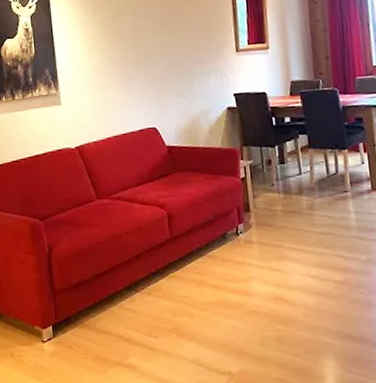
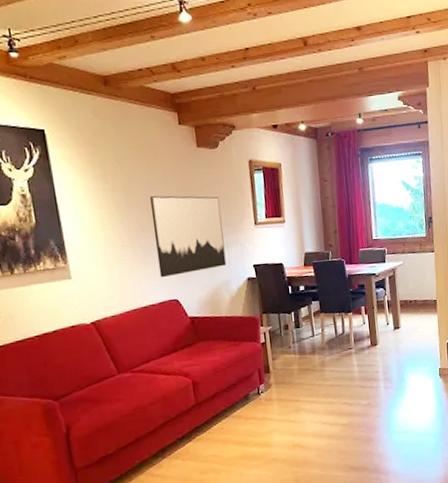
wall art: none [133,24,206,106] -> present [149,195,227,278]

